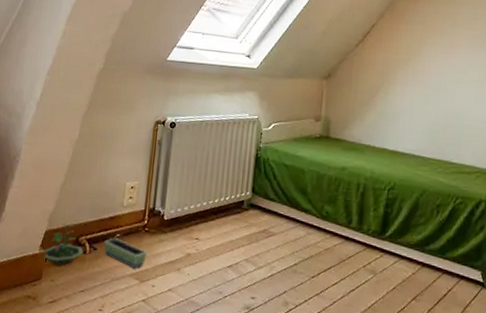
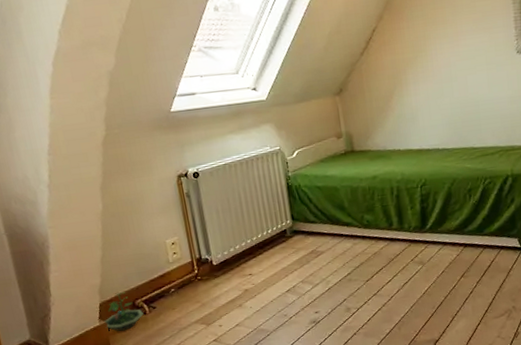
planter: present [104,238,148,269] -> none [161,293,207,316]

